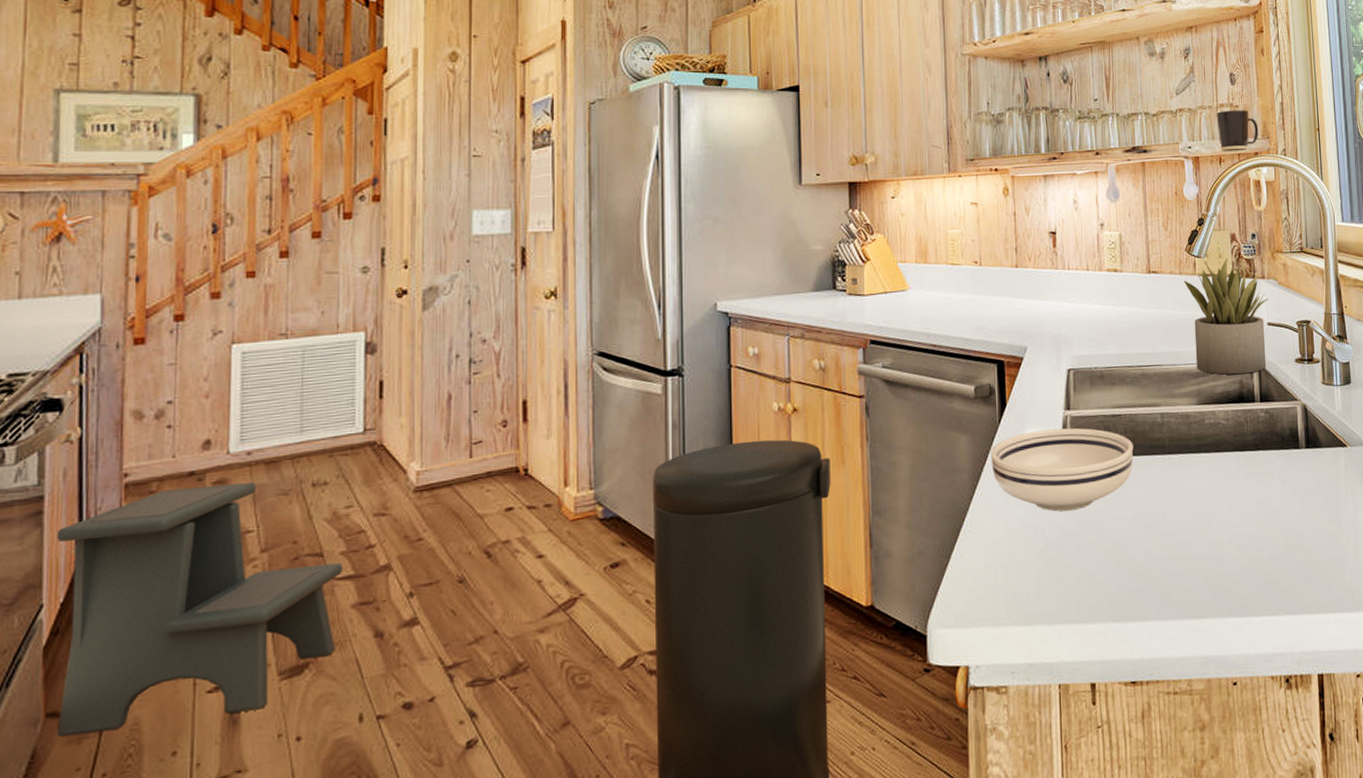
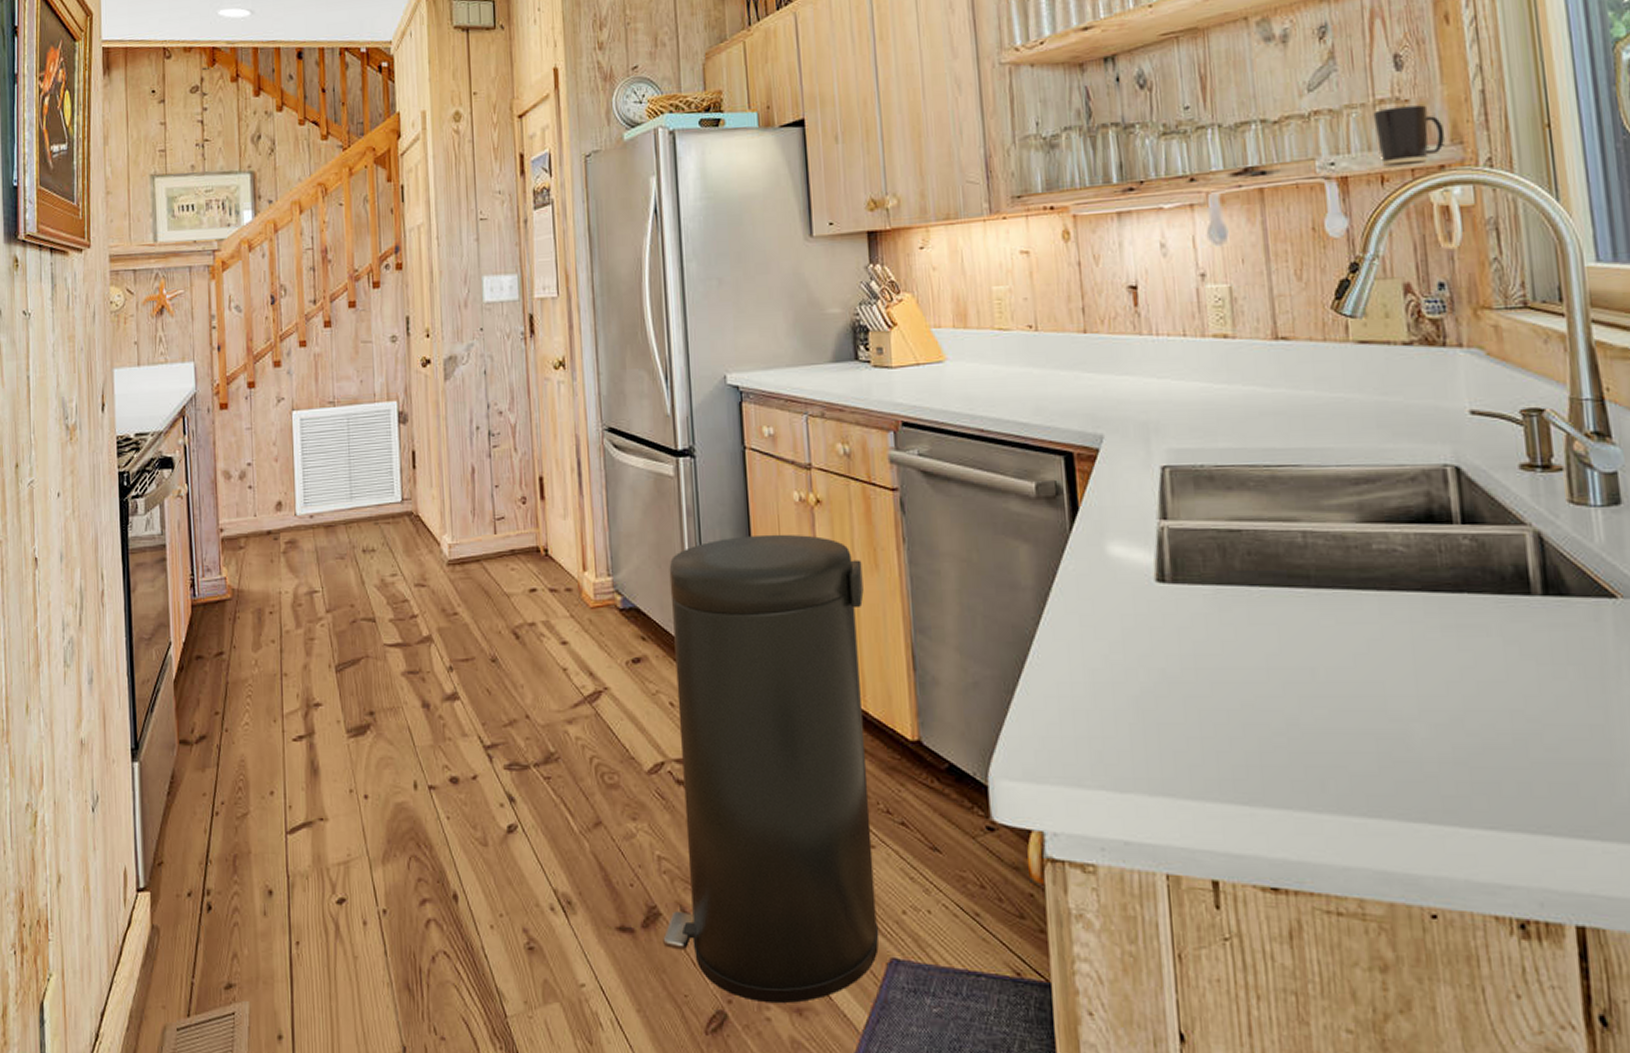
step stool: present [55,481,342,738] -> none [176,544,392,764]
bowl: present [990,428,1134,512] -> none [1059,543,1263,651]
succulent plant: present [1184,257,1269,375] -> none [1331,316,1471,484]

